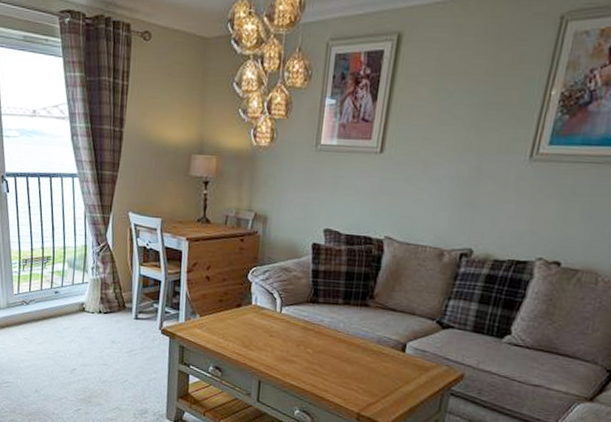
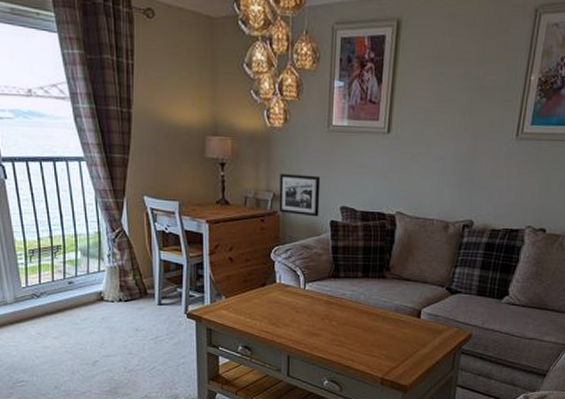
picture frame: none [259,193,305,239] -> present [279,174,321,217]

